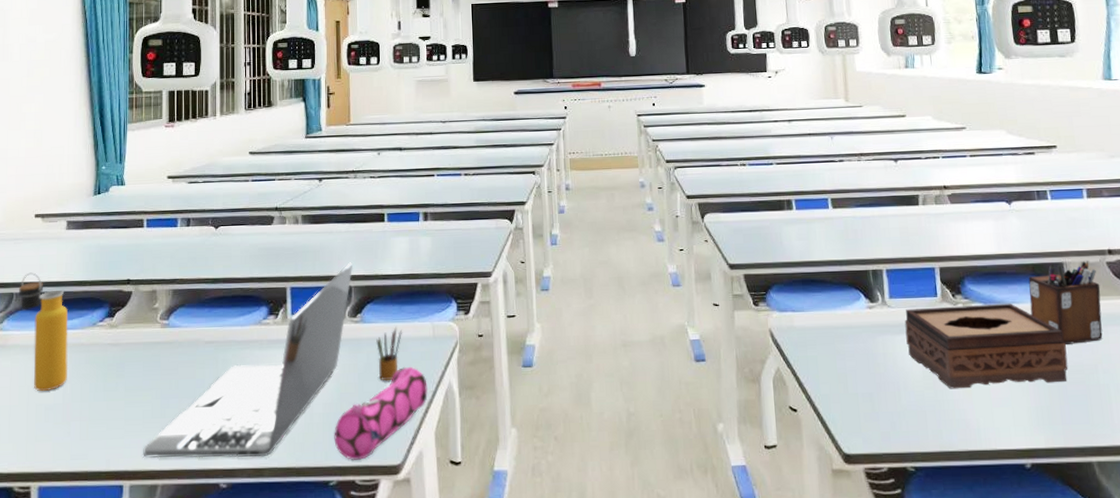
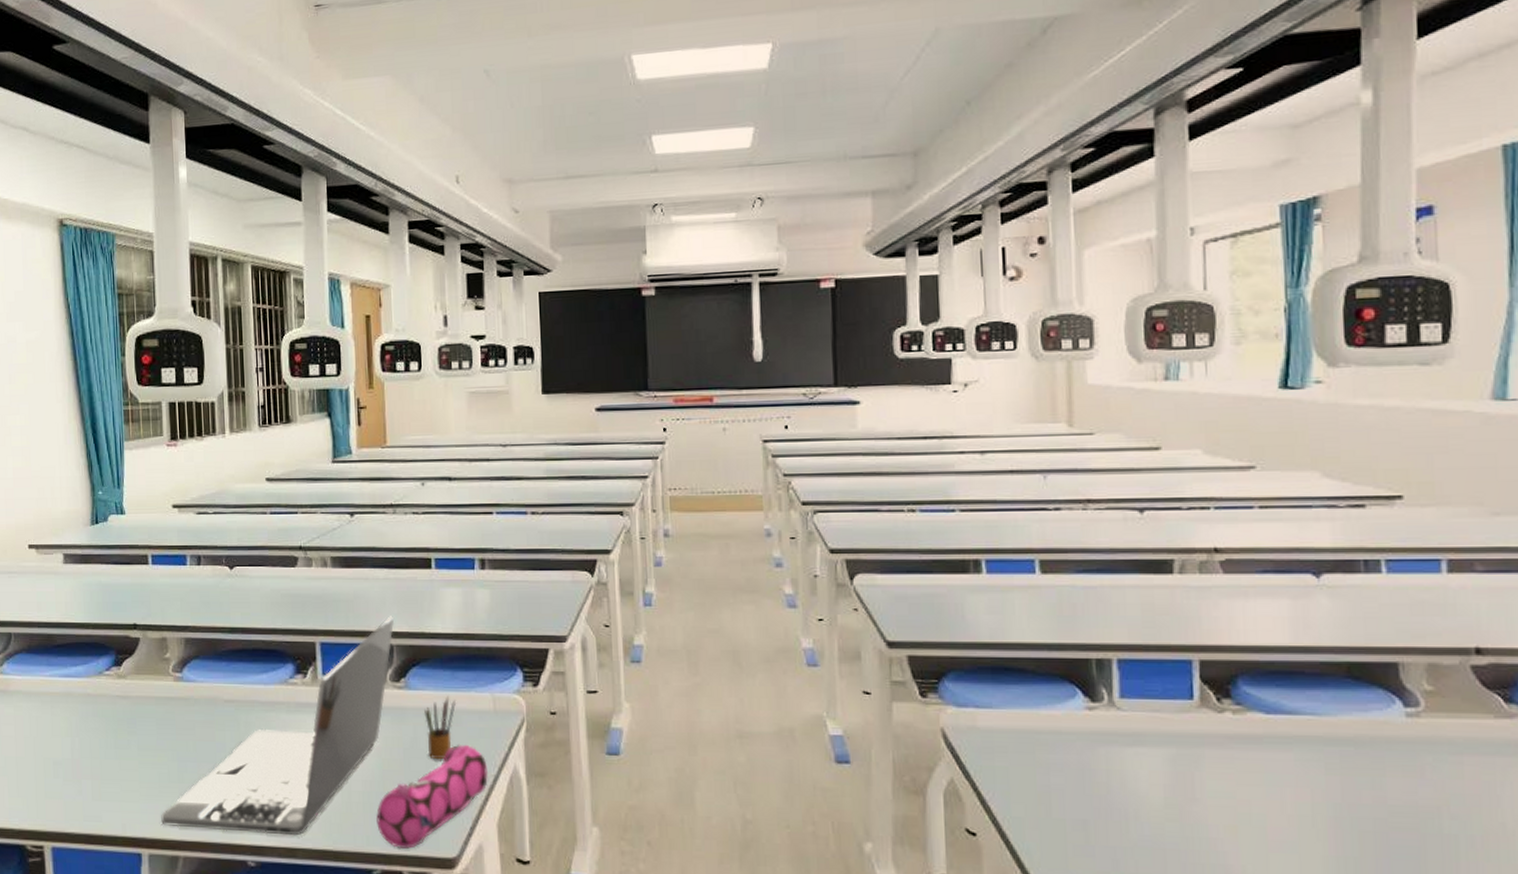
water bottle: present [18,272,69,392] -> none [16,611,76,745]
tissue box: present [904,303,1068,389] -> none [1141,713,1394,827]
desk organizer: present [1028,261,1103,344] -> none [1339,662,1457,777]

